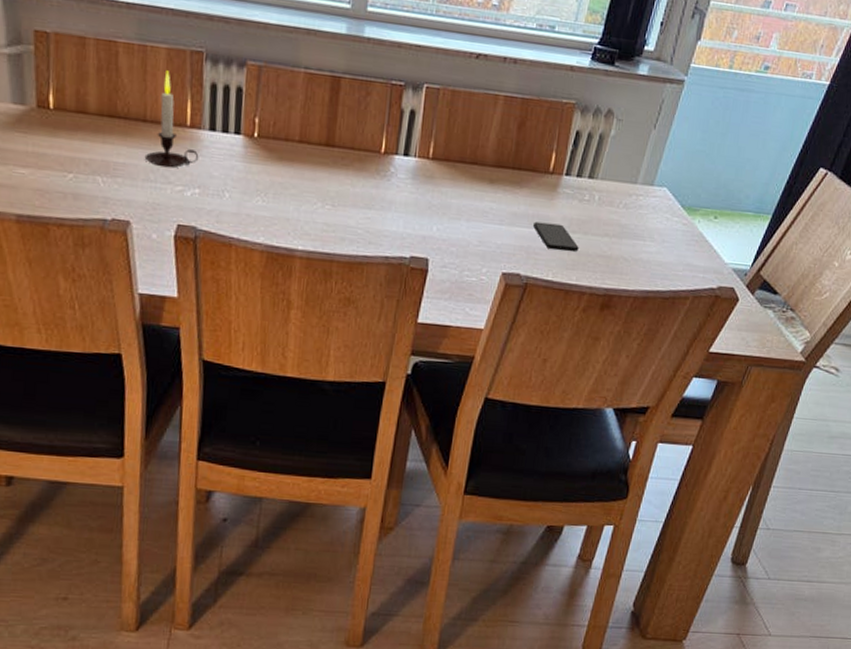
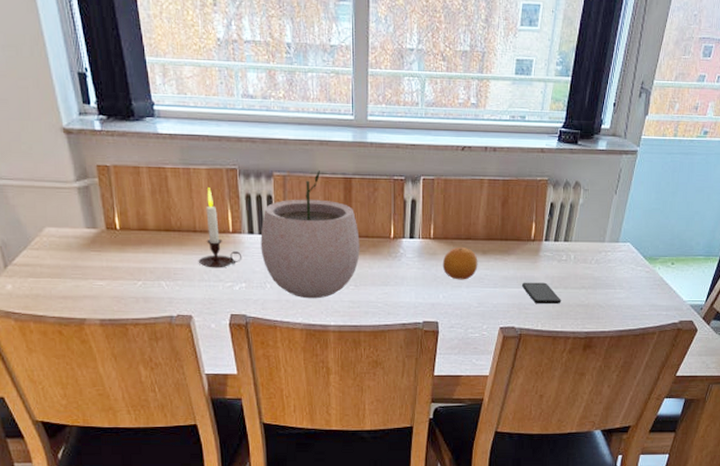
plant pot: none [222,63,344,217] -> present [260,170,360,299]
fruit: none [440,172,484,212] -> present [442,248,478,280]

